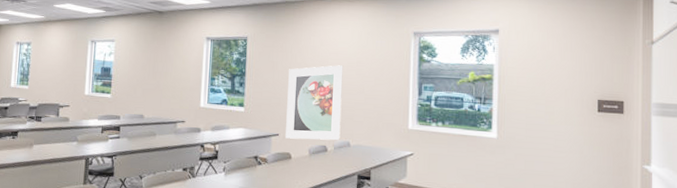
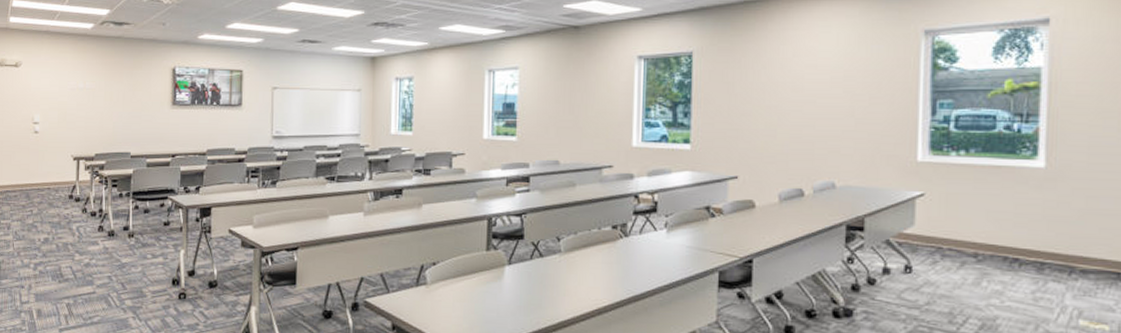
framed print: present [285,65,343,141] -> none [747,81,825,182]

